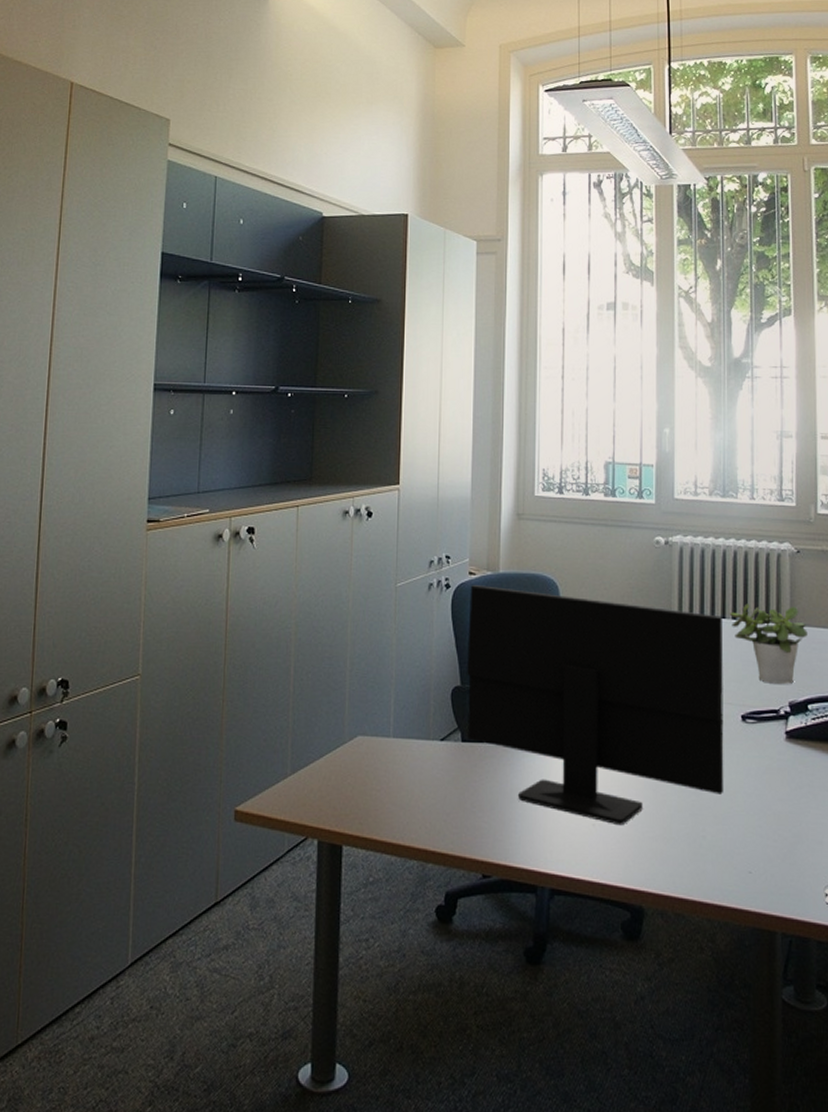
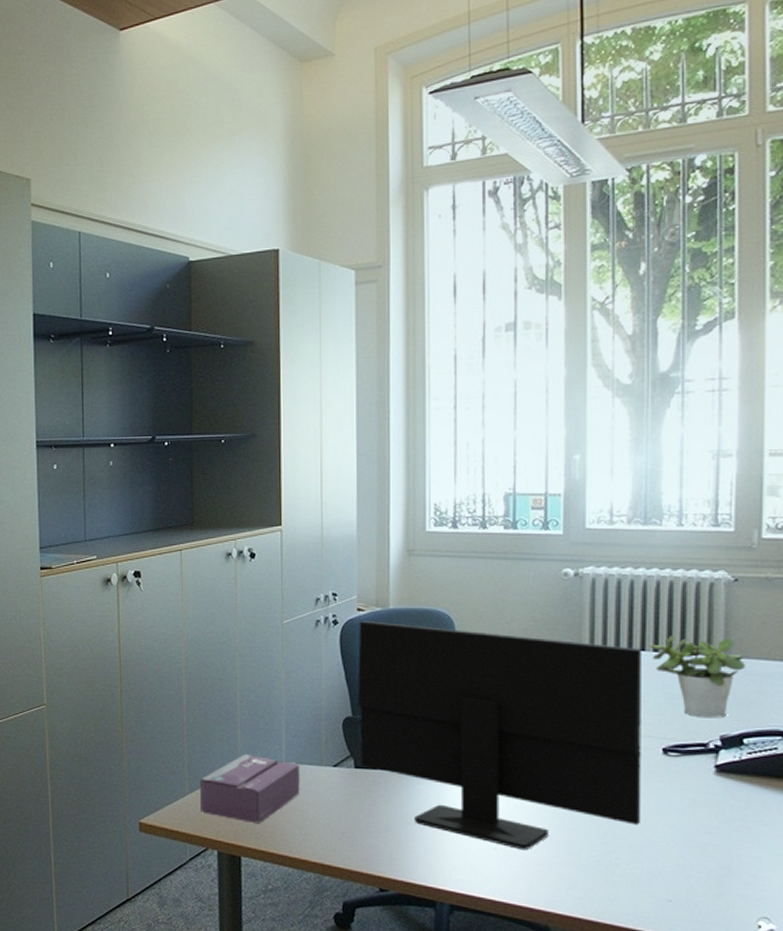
tissue box: none [302,729,407,807] -> present [200,754,300,824]

